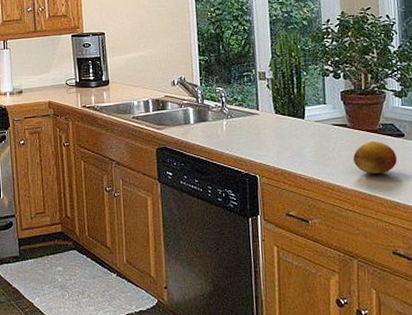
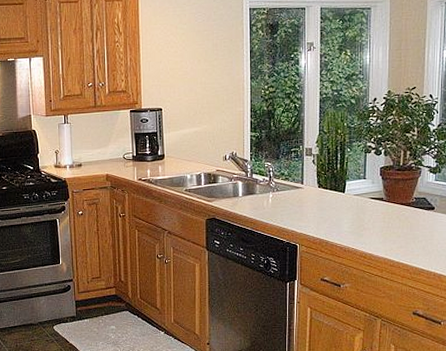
fruit: present [352,141,397,174] -> none [385,214,425,243]

